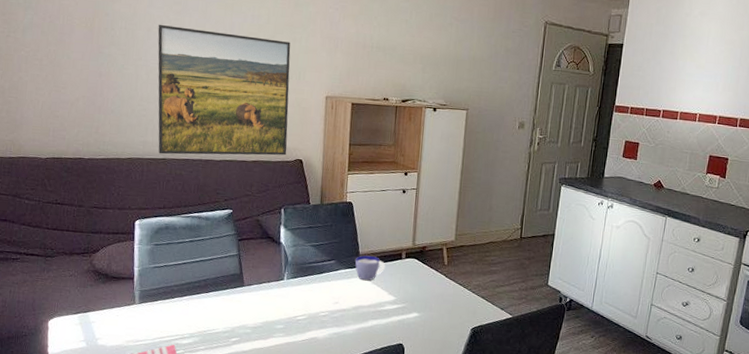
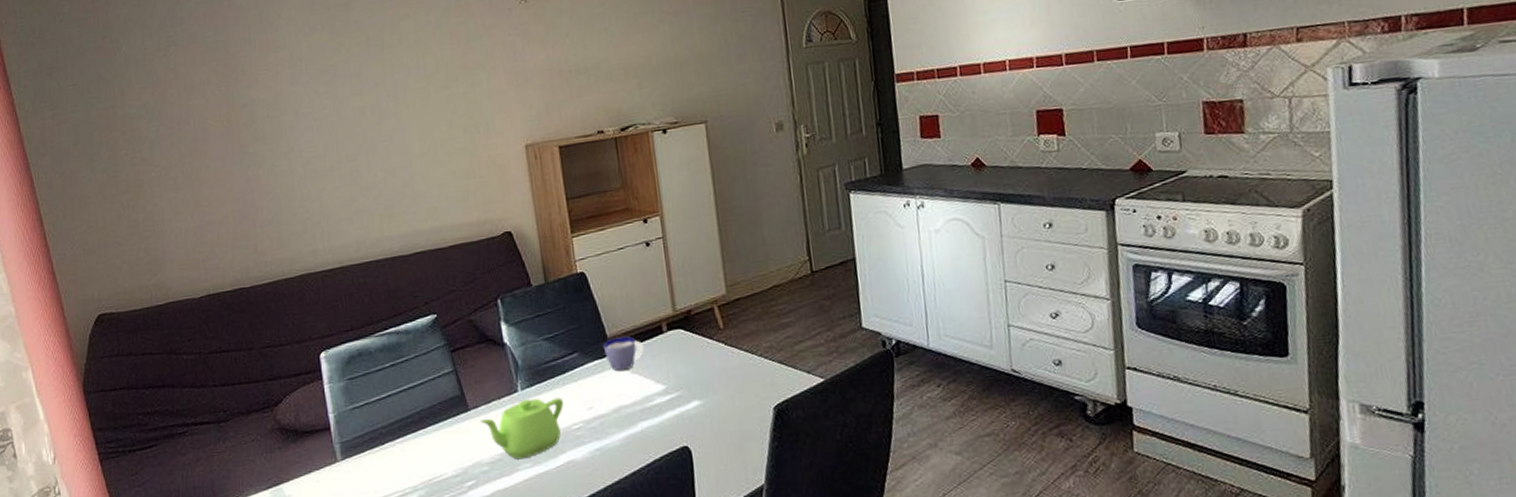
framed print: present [157,24,291,156] -> none [306,88,491,262]
teapot: none [251,286,317,330] -> present [480,397,563,460]

